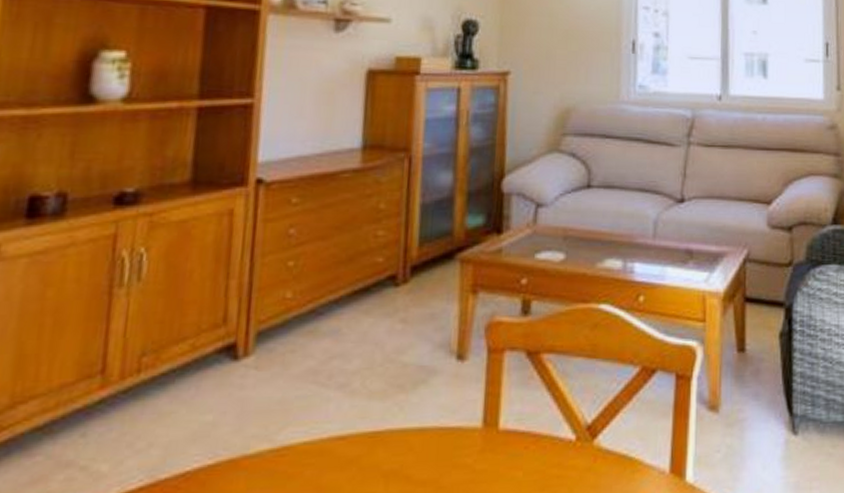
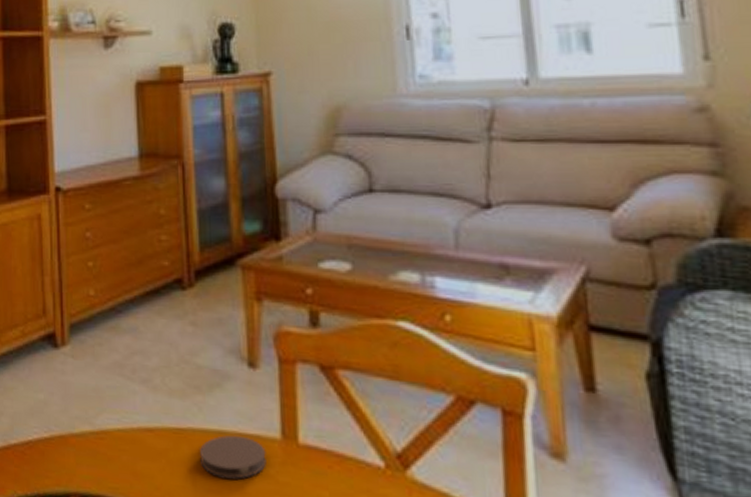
coaster: none [395,430,466,476] -> present [200,435,266,479]

